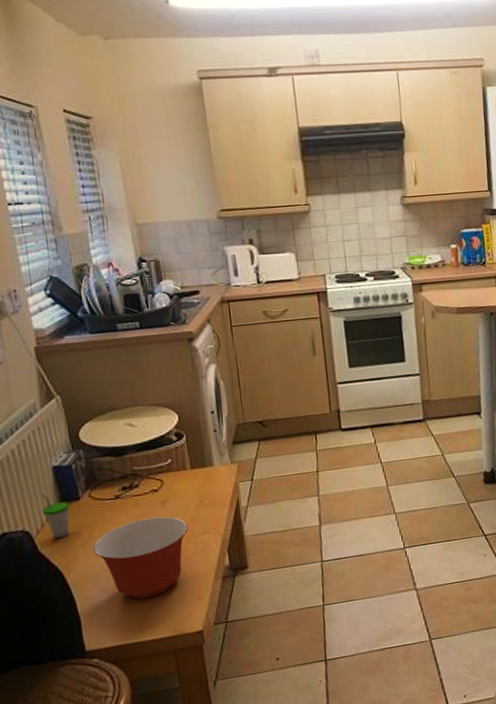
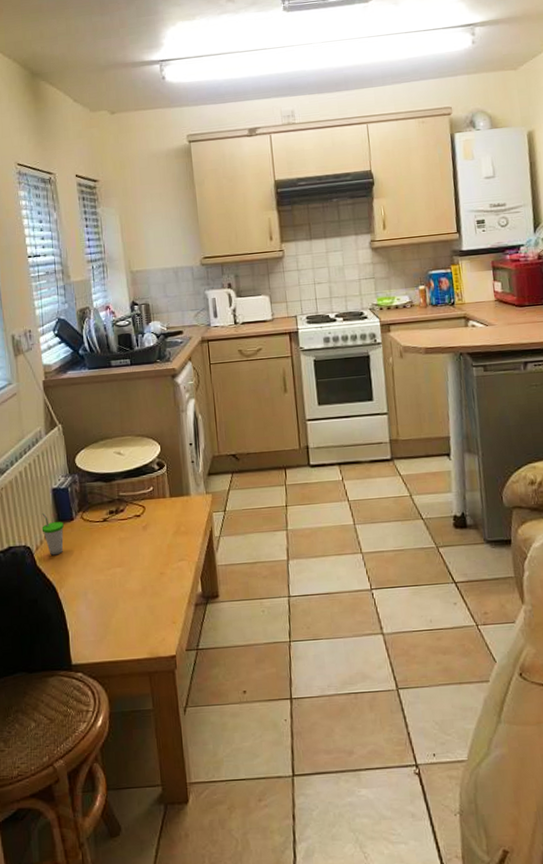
mixing bowl: present [93,516,189,599] -> none [83,541,166,619]

